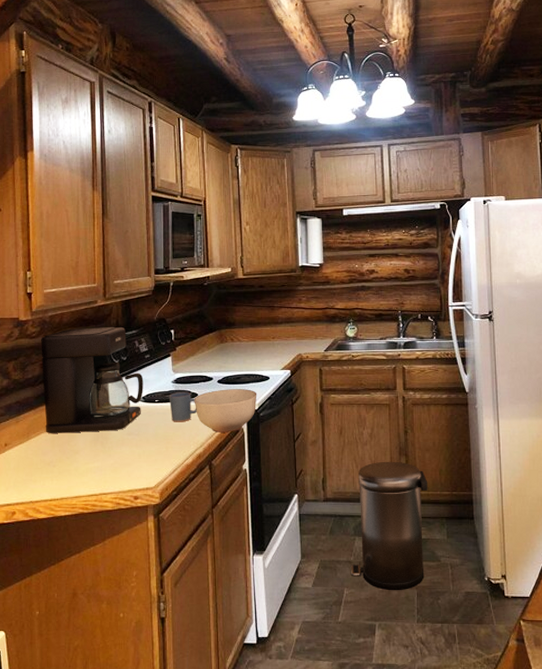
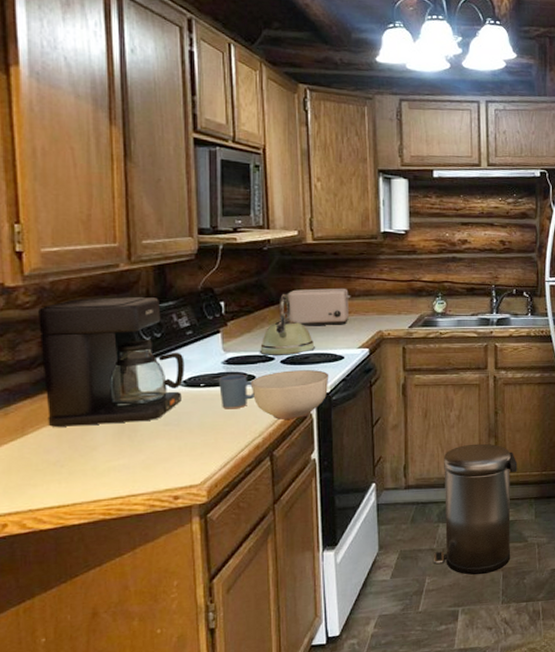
kettle: none [201,322,245,376] -> present [260,293,315,355]
toaster: none [222,316,275,350] -> present [287,288,351,326]

